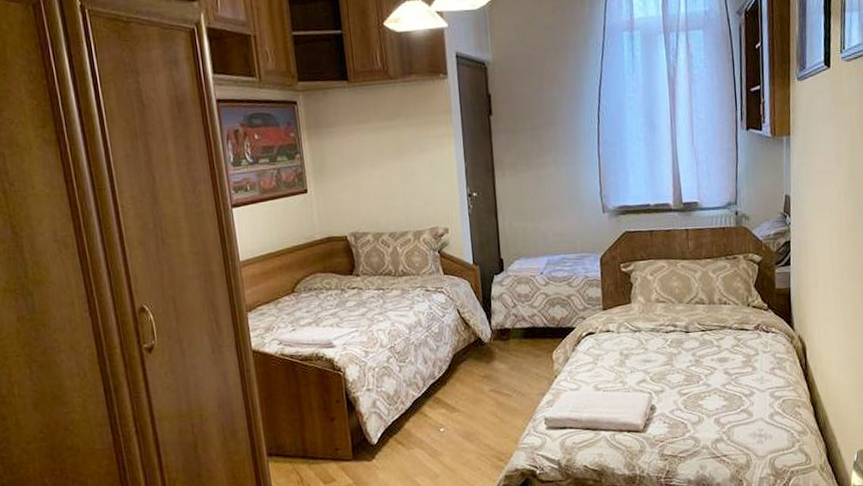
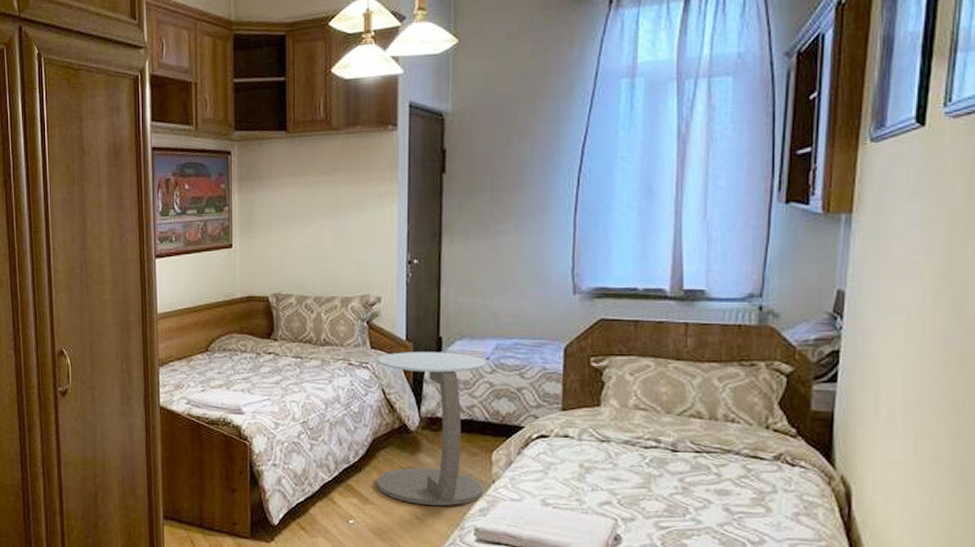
side table: none [451,271,548,406] -> present [377,352,487,506]

